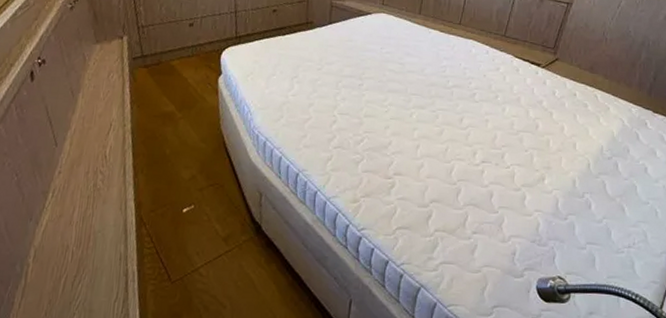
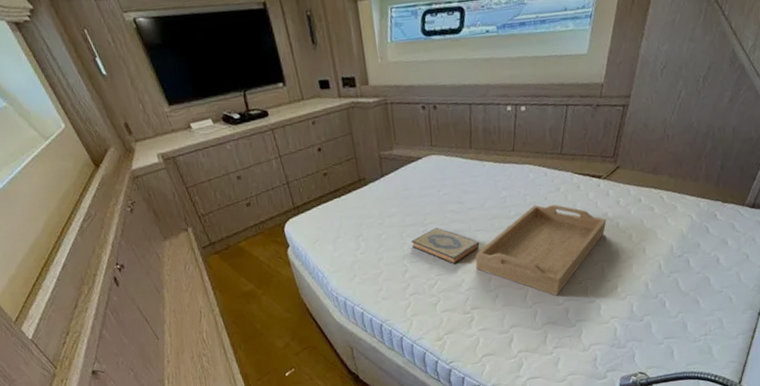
hardback book: none [346,83,413,125] -> present [412,227,480,265]
serving tray: none [406,80,541,177] -> present [475,204,607,296]

